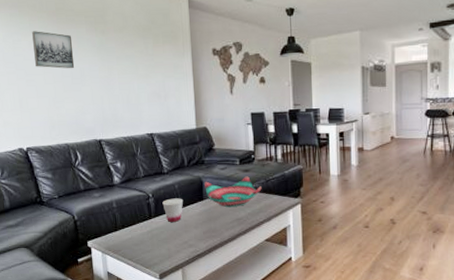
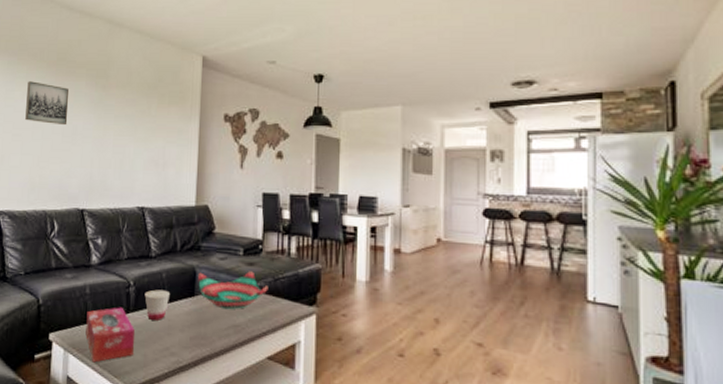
tissue box: none [116,215,160,259] -> present [85,307,136,363]

